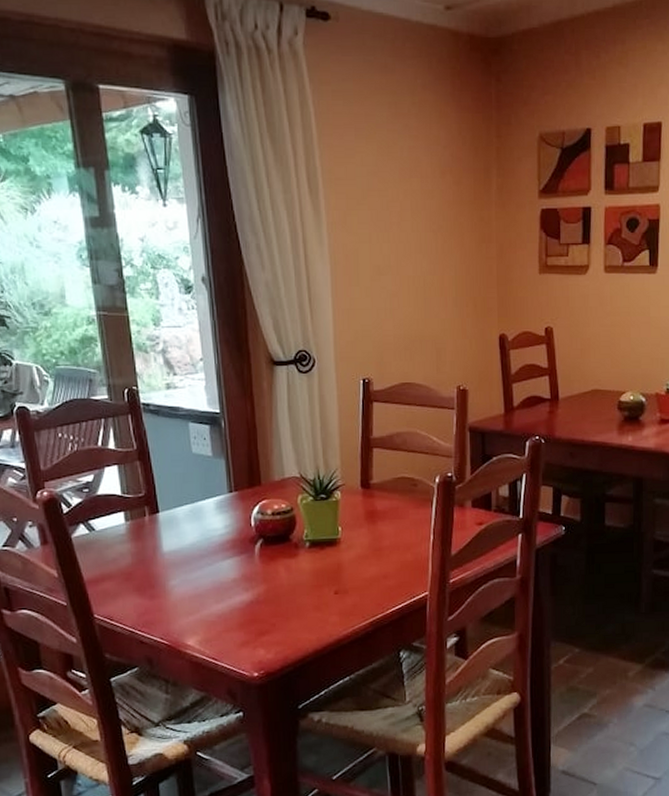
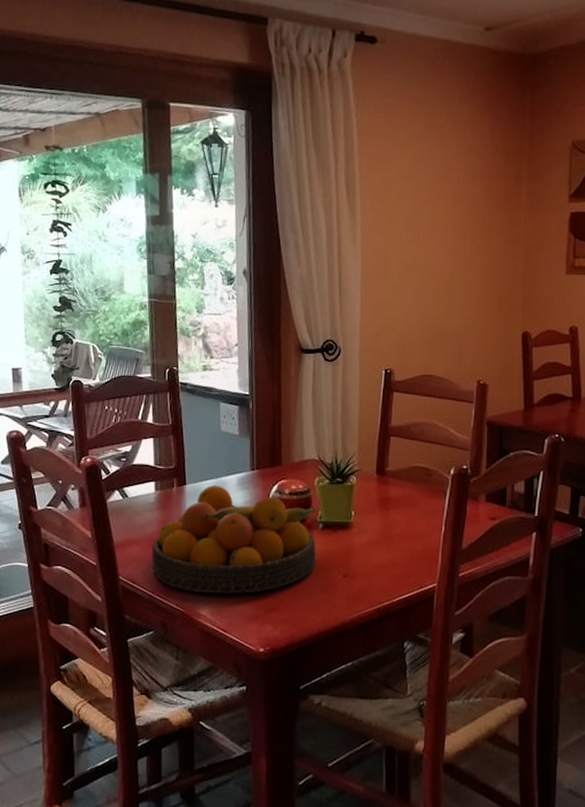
fruit bowl: none [127,511,306,624] -> present [151,485,317,594]

